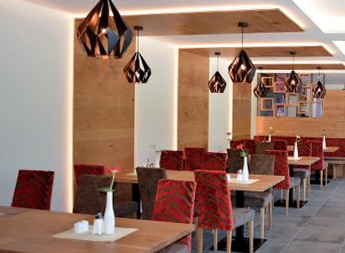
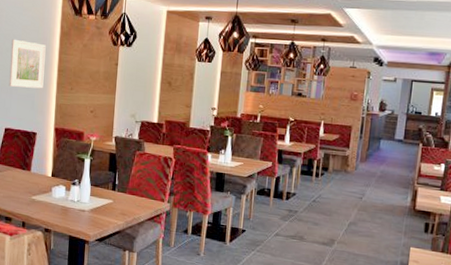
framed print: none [20,82,59,128] -> present [8,39,46,89]

